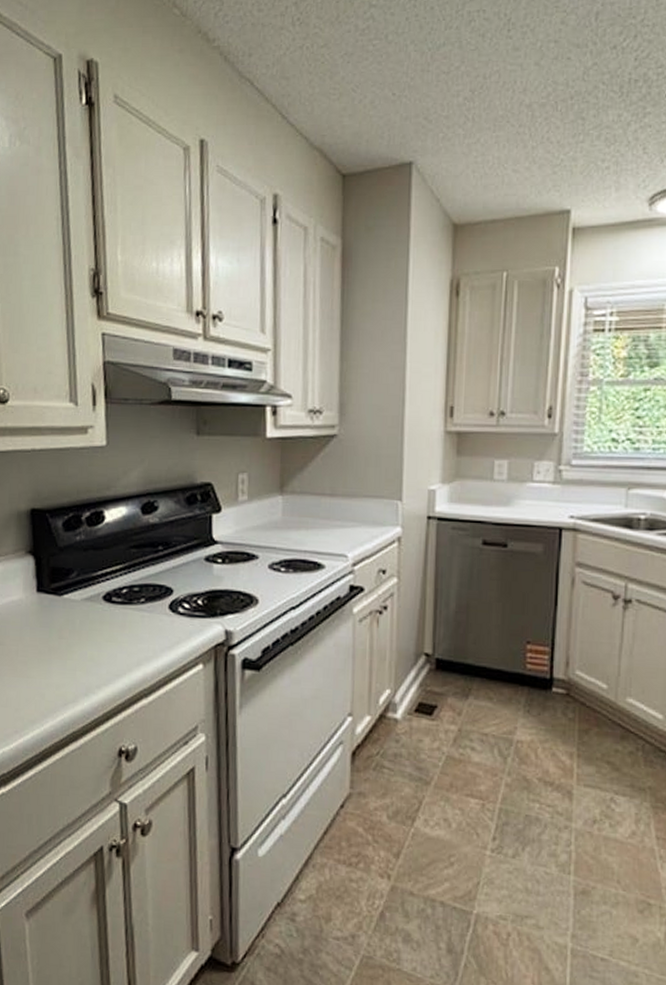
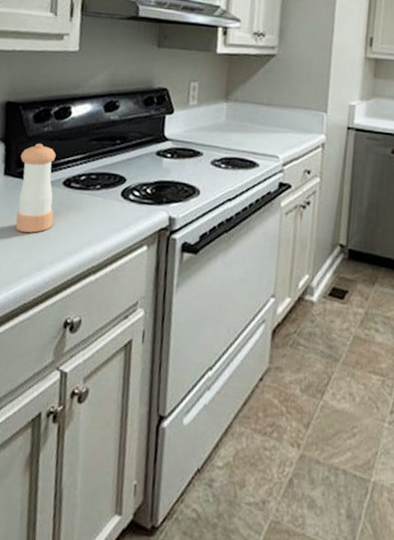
pepper shaker: none [53,554,96,655] -> present [15,143,56,233]

